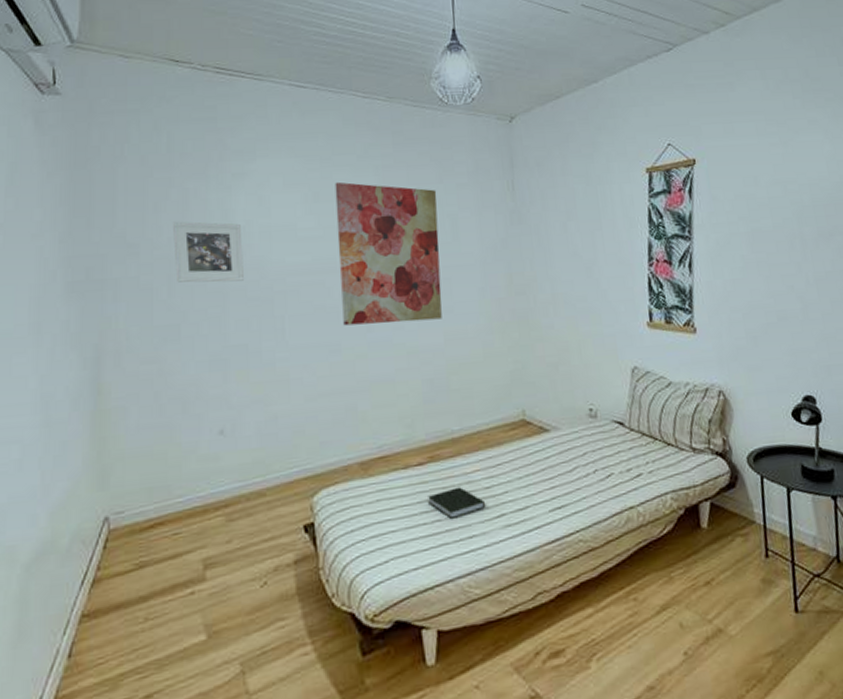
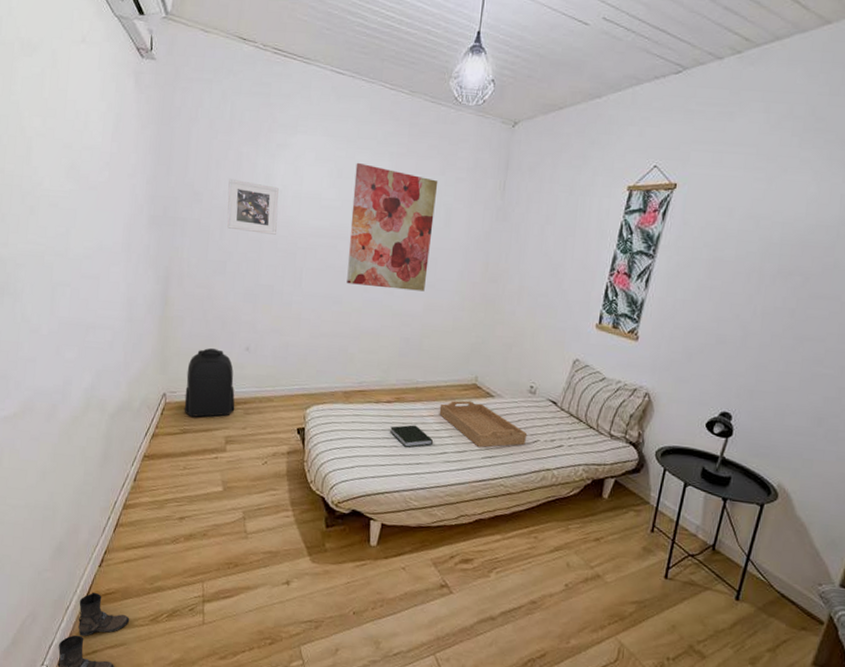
backpack: none [137,440,213,542] -> present [184,348,235,417]
serving tray: none [485,442,598,499] -> present [439,400,528,448]

